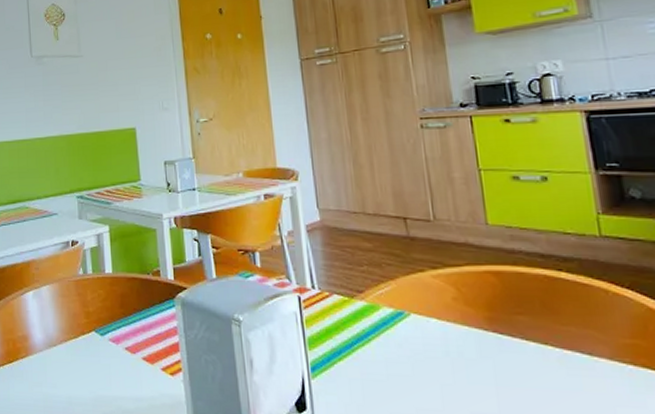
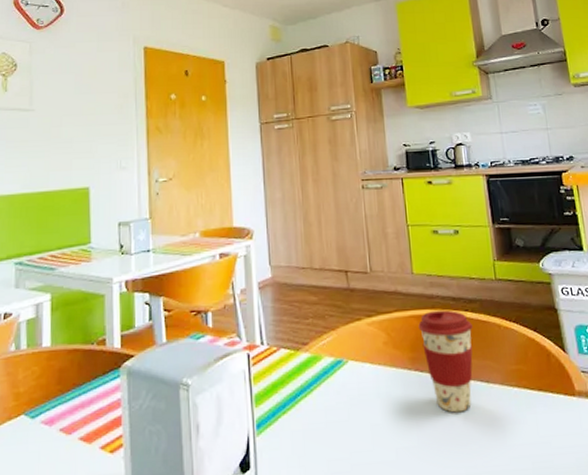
coffee cup: none [496,267,570,385] -> present [418,310,473,413]

